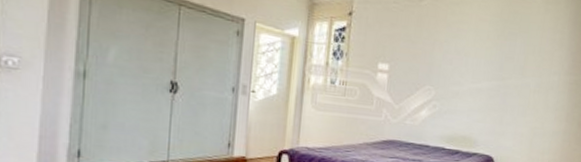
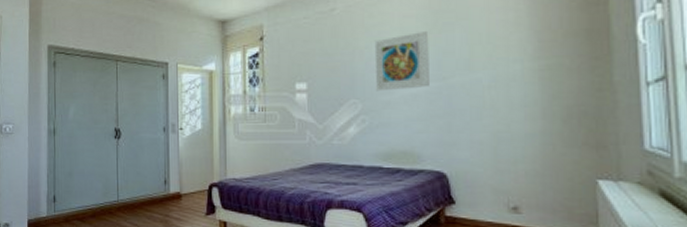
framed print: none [448,35,497,85] -> present [374,30,429,92]

